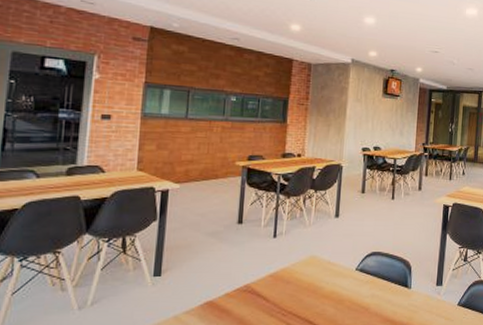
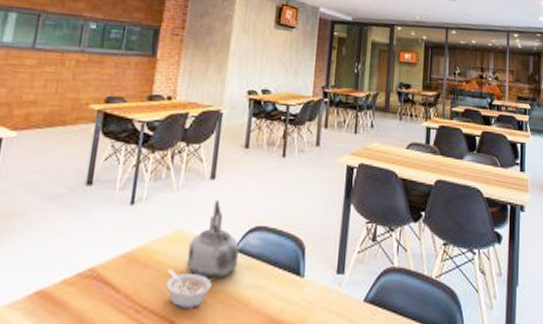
legume: none [304,284,340,313] -> present [165,269,212,309]
kettle: none [320,232,360,291] -> present [187,199,239,279]

